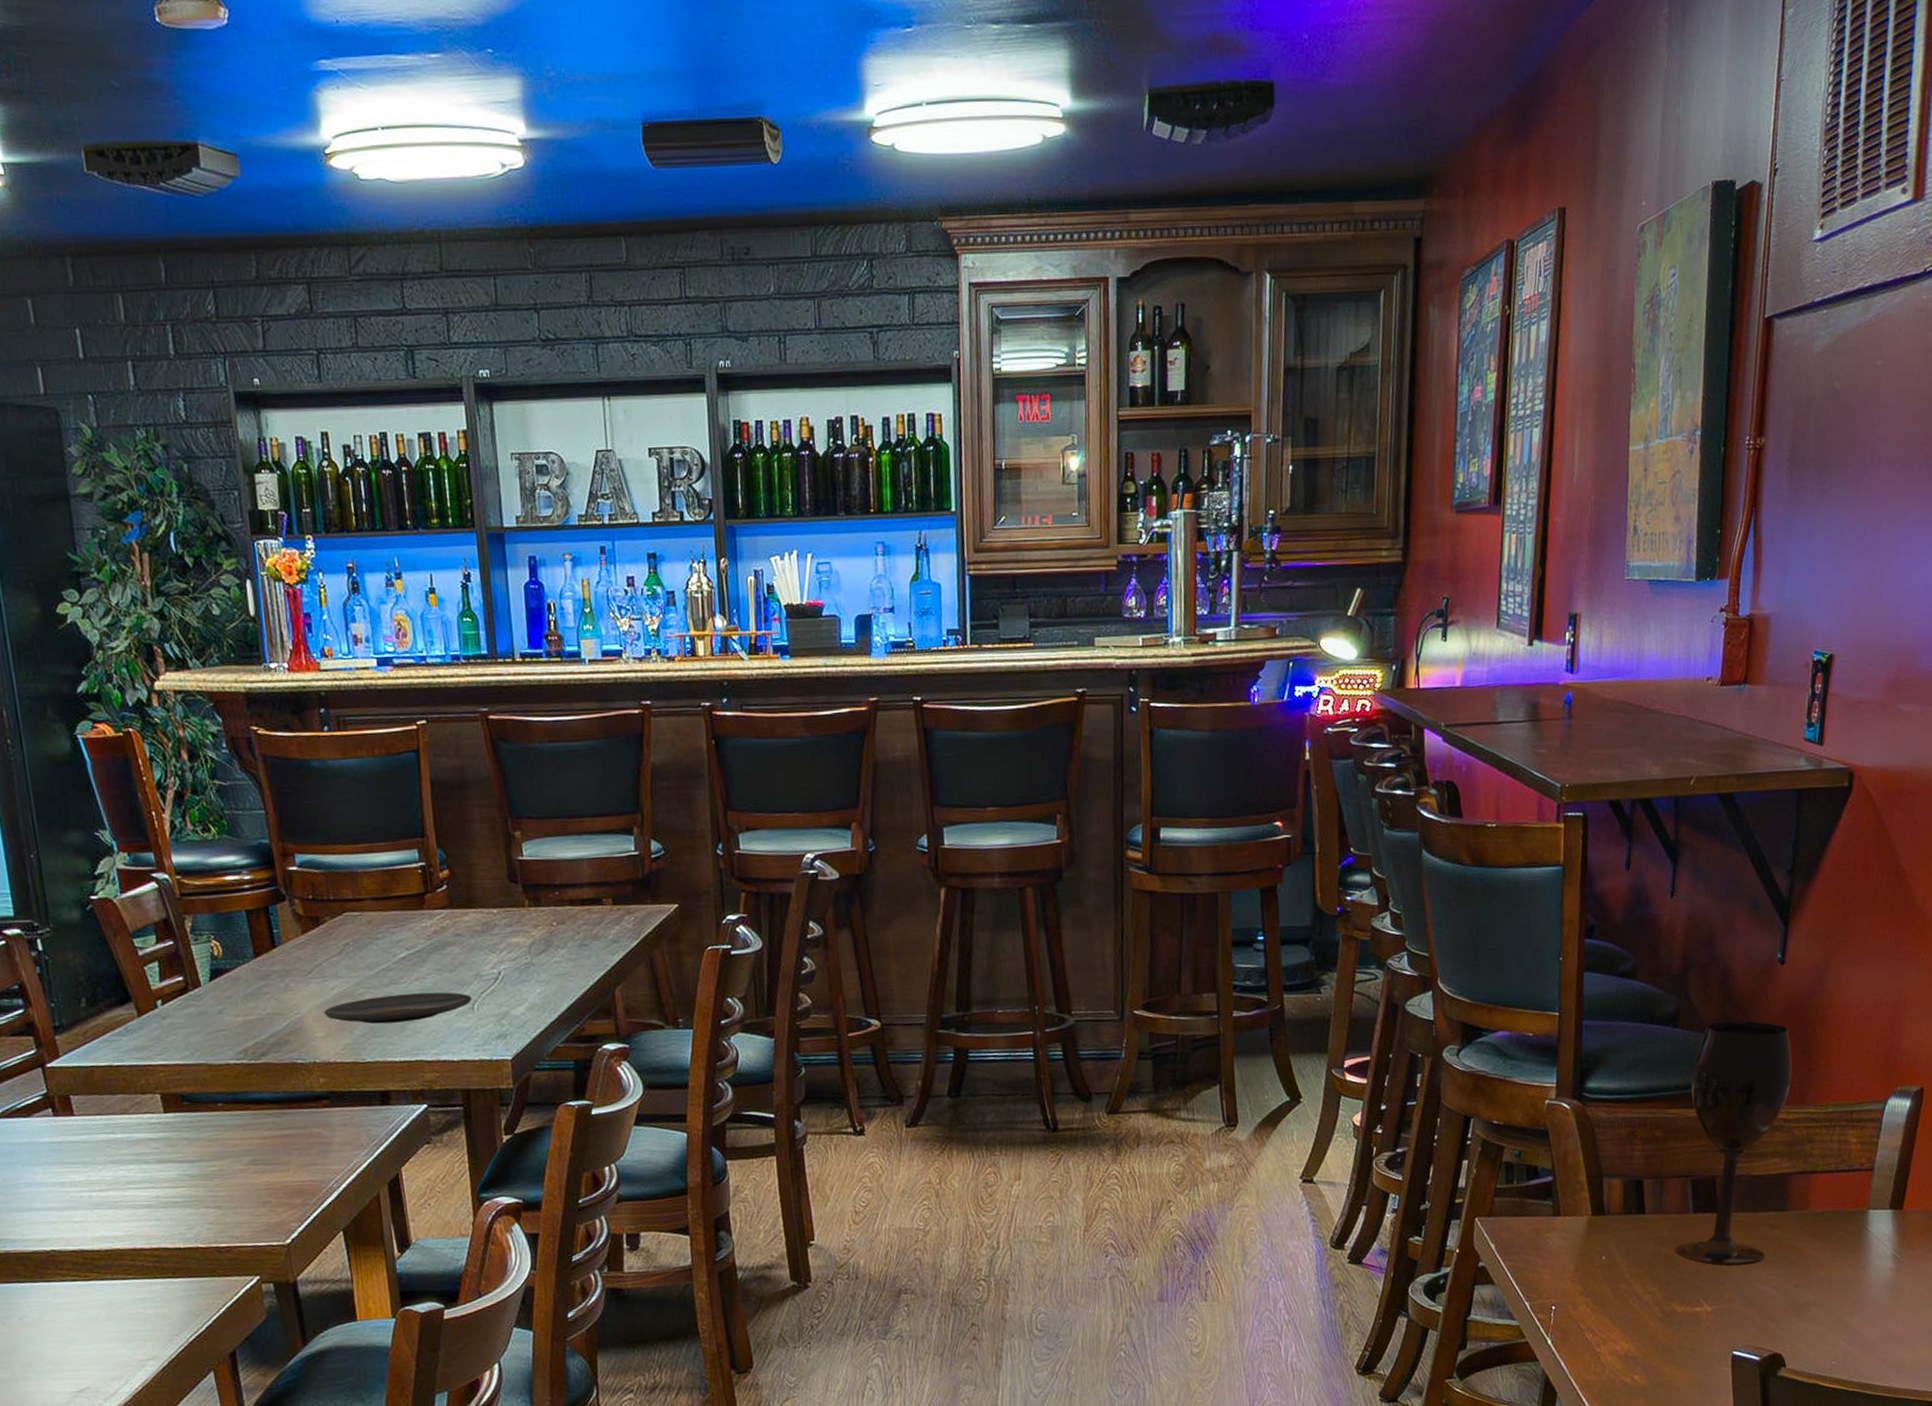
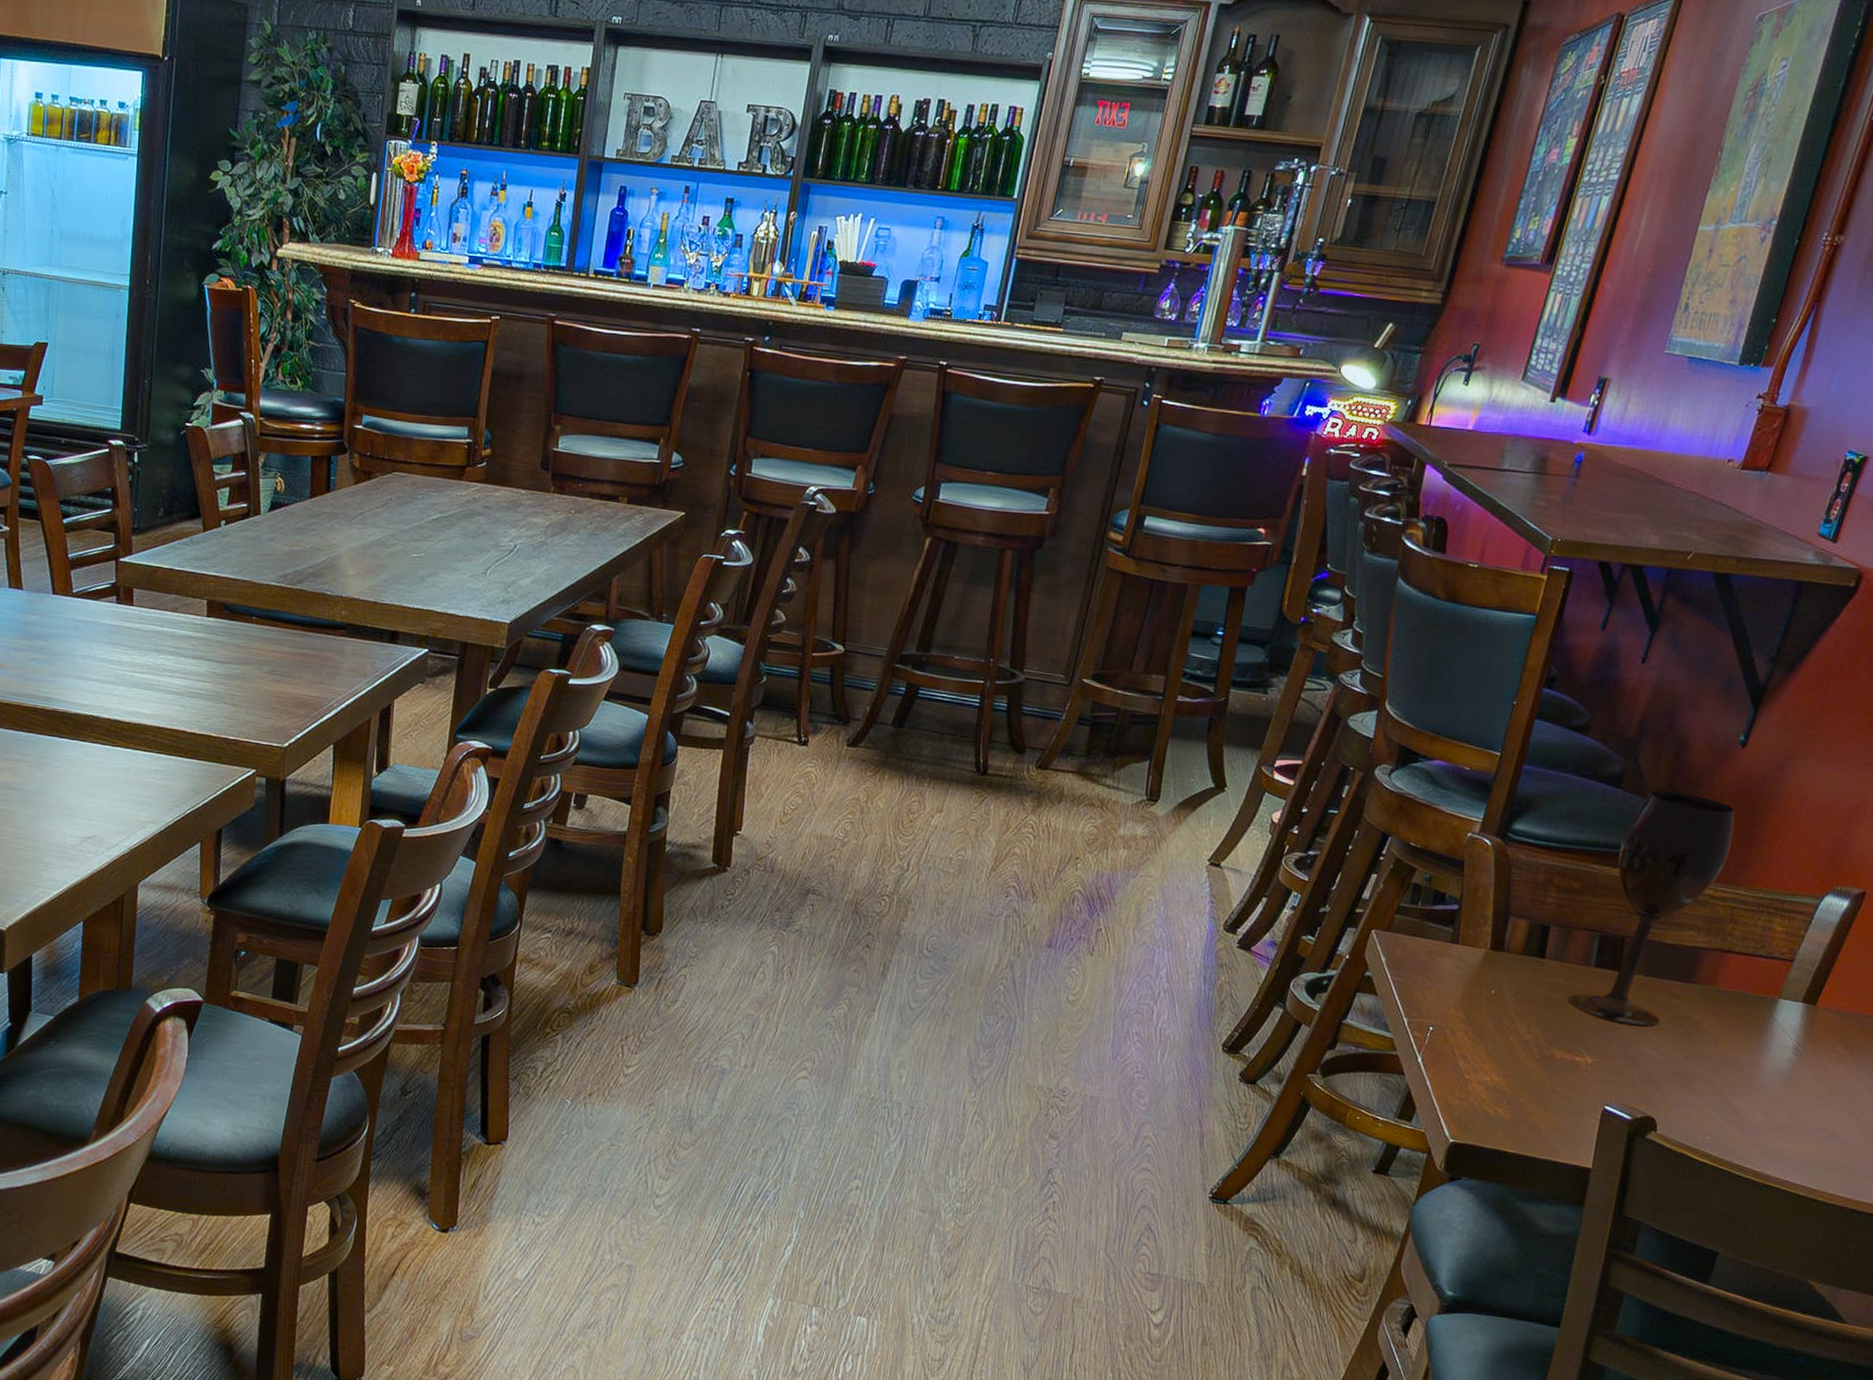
plate: present [323,992,472,1024] -> none [357,548,487,575]

